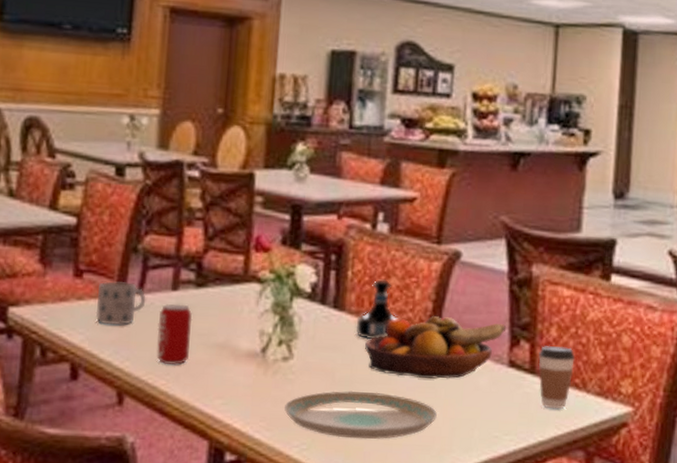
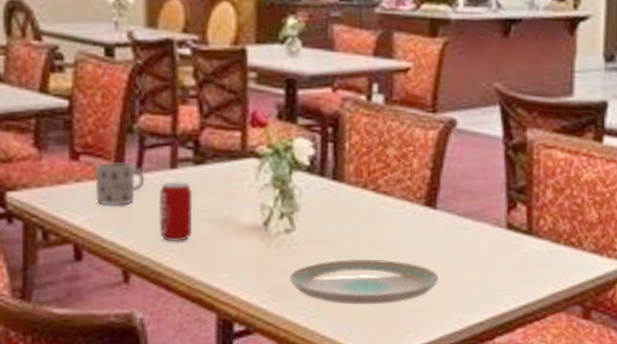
tequila bottle: present [355,279,400,340] -> none [356,150,398,209]
fruit bowl: present [365,315,507,379] -> none [366,182,503,244]
coffee cup: present [538,345,575,410] -> none [535,207,570,268]

